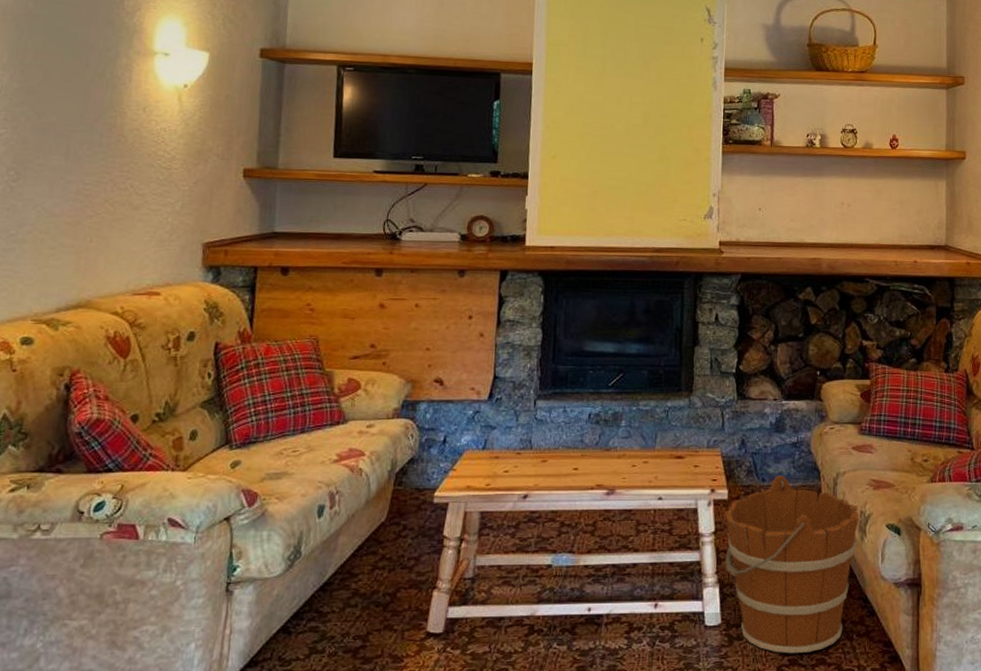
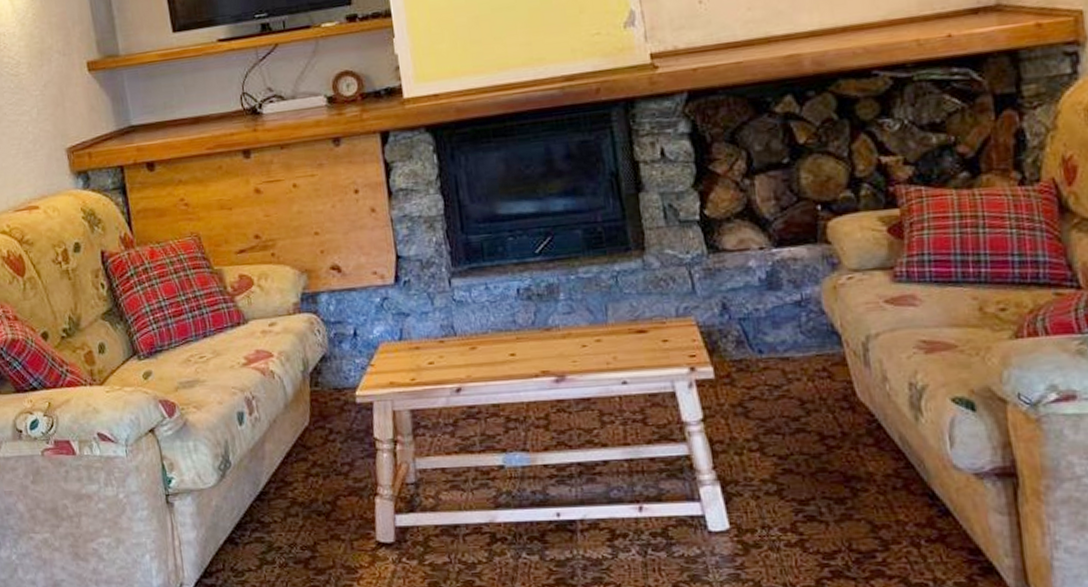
bucket: present [725,474,859,654] -> none [713,343,909,564]

